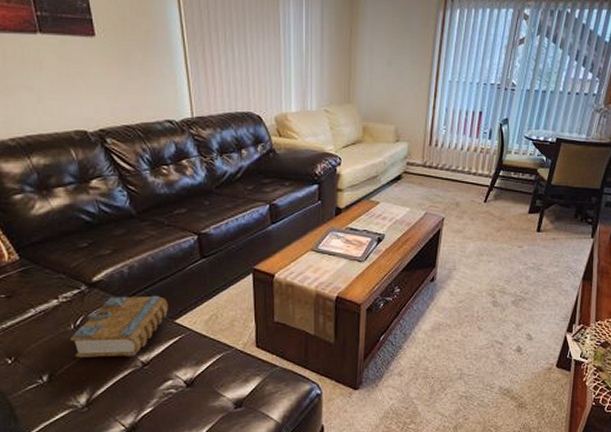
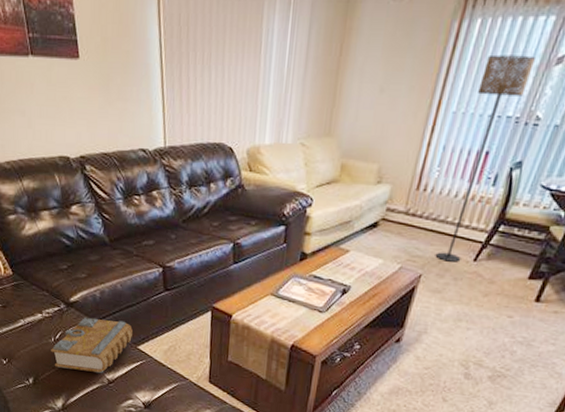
floor lamp: none [453,36,505,205] -> present [435,54,537,262]

